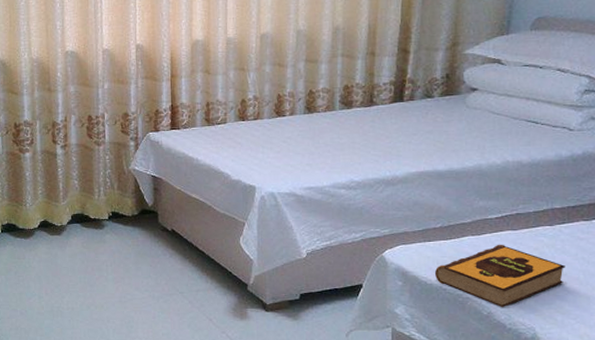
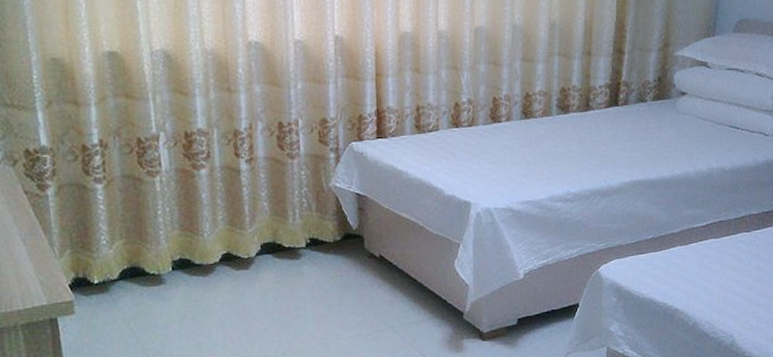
hardback book: present [434,244,566,308] -> none [646,252,760,318]

